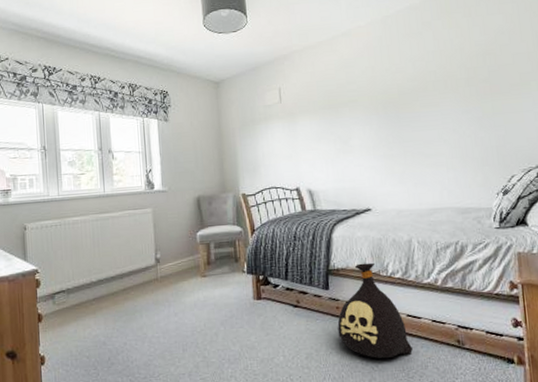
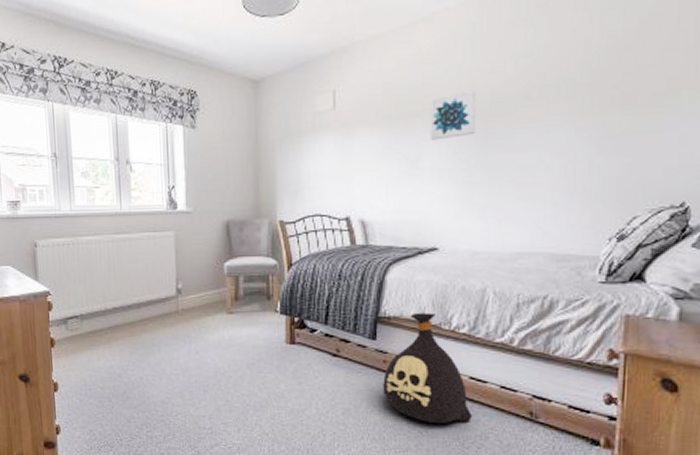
wall art: none [353,86,390,124] -> present [430,91,476,141]

